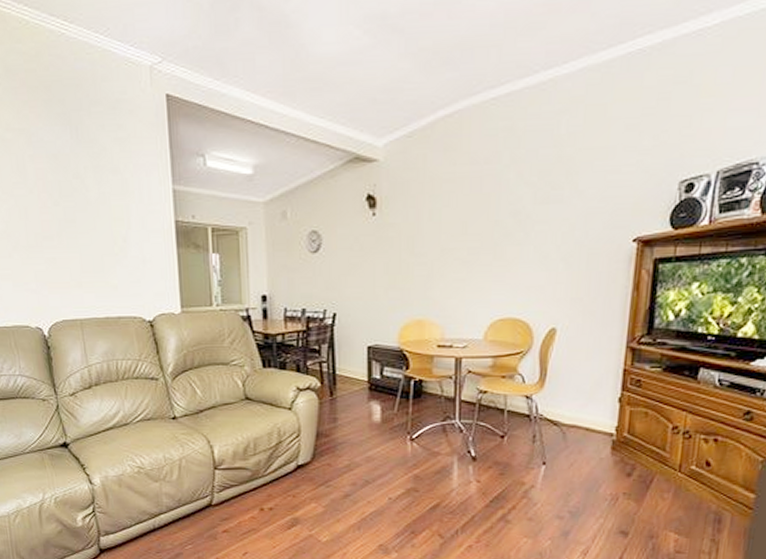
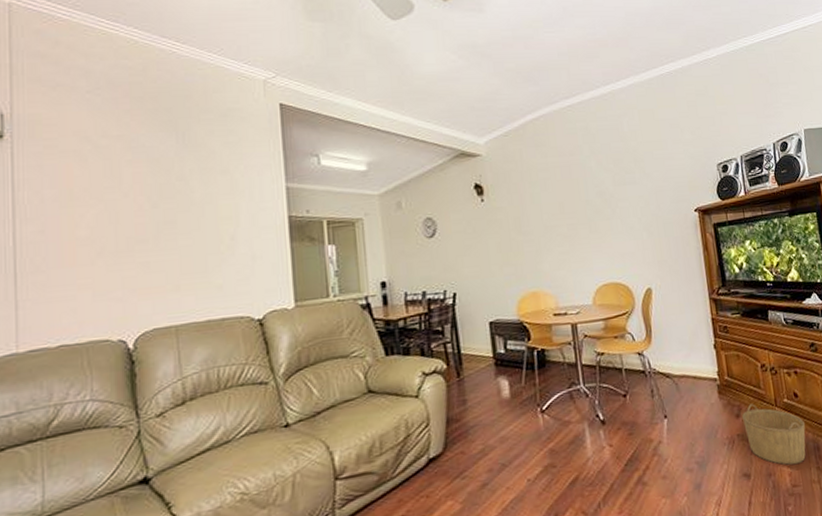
basket: none [634,465,711,533] -> present [742,403,806,465]

